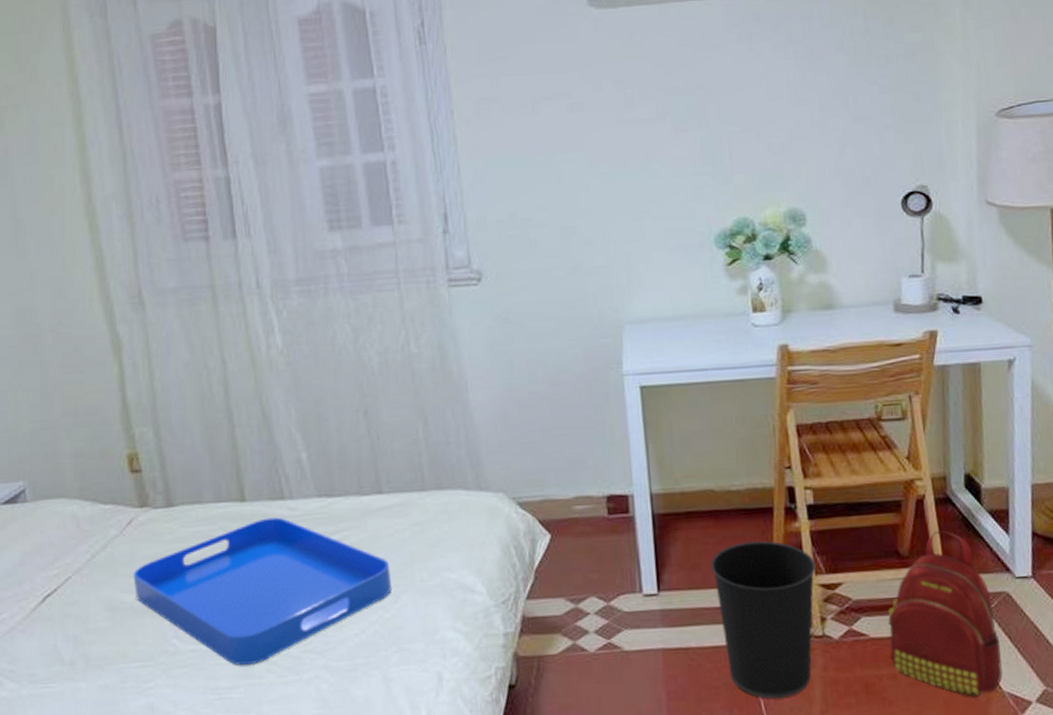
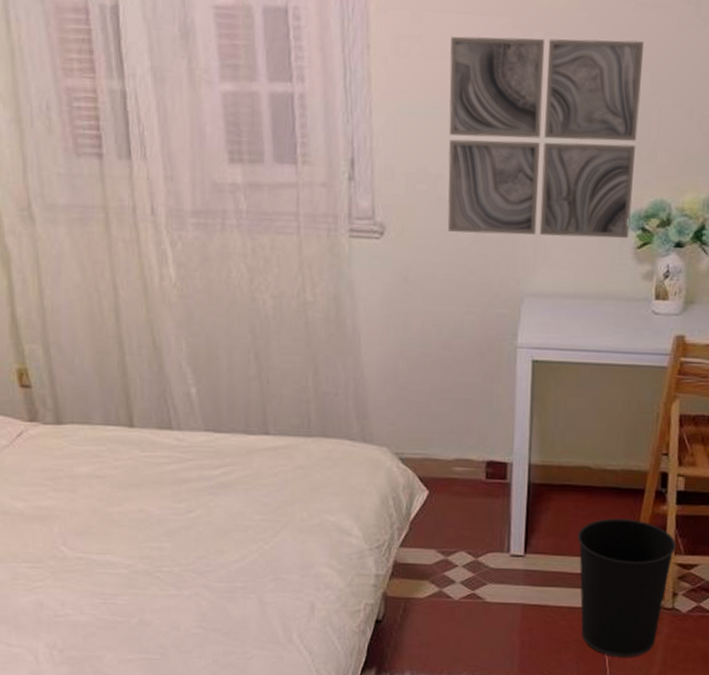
serving tray: present [133,517,391,666] -> none [23,445,272,577]
wall art: none [527,79,718,271] -> present [447,36,645,238]

